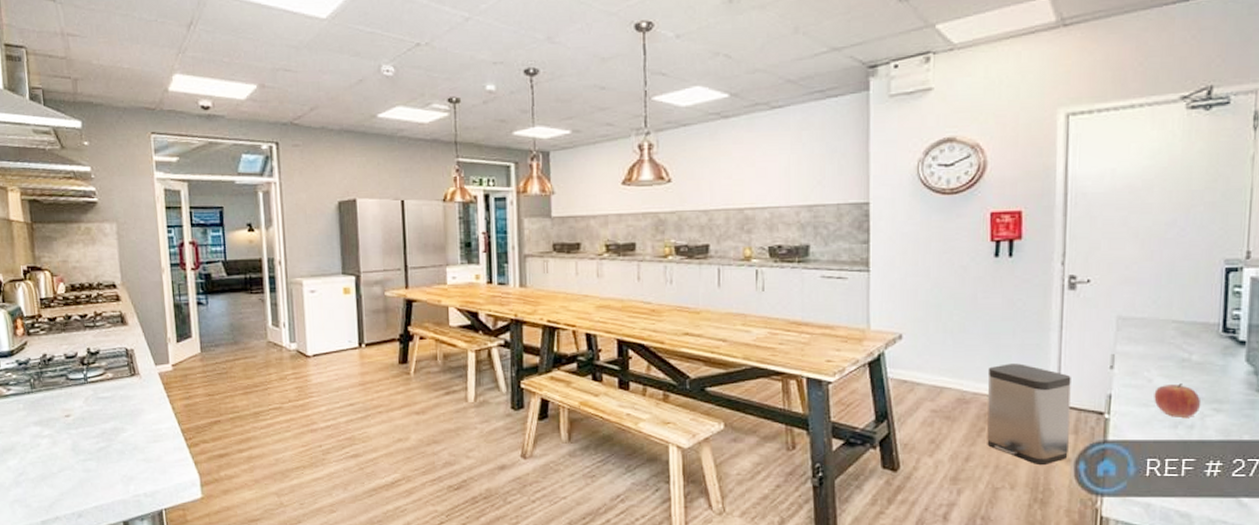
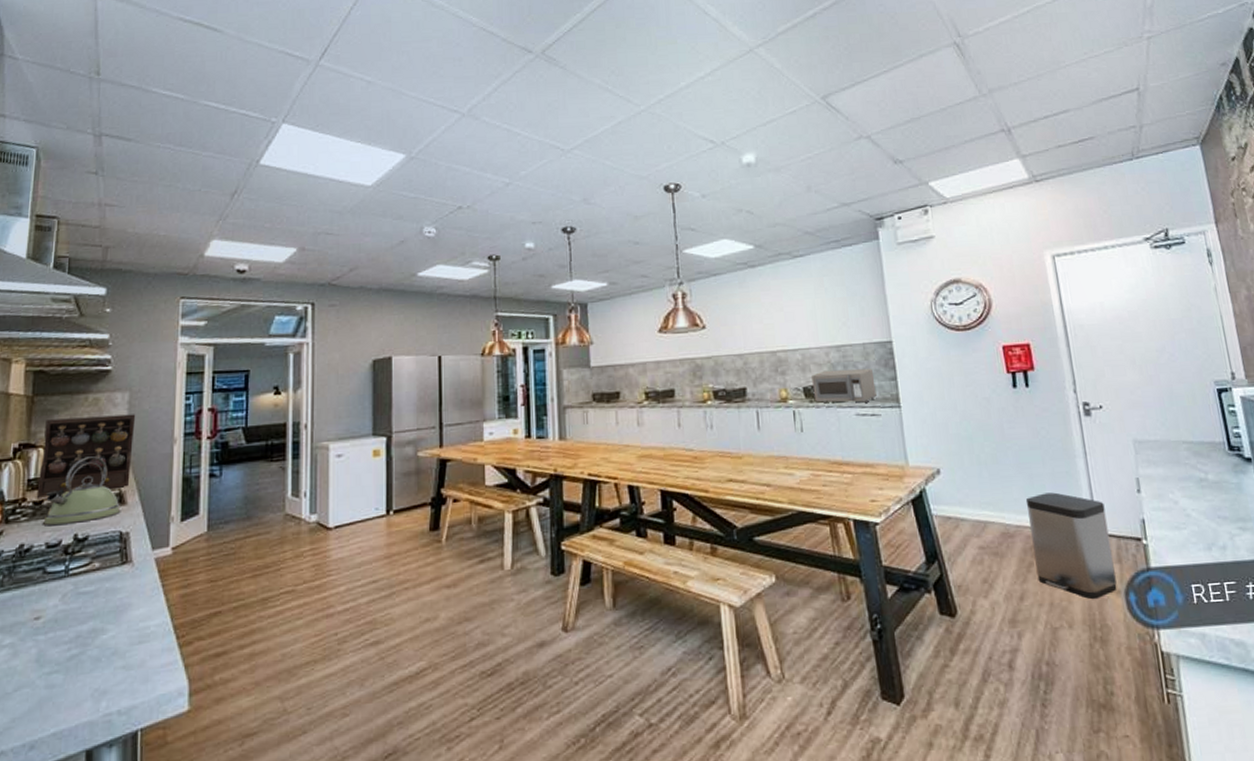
spice rack: none [46,244,128,315] -> present [36,414,136,498]
kettle: none [58,281,124,340] -> present [42,456,121,526]
microwave: none [779,230,846,266] -> present [812,368,877,404]
fruit: present [1154,383,1201,417] -> none [1182,503,1228,539]

